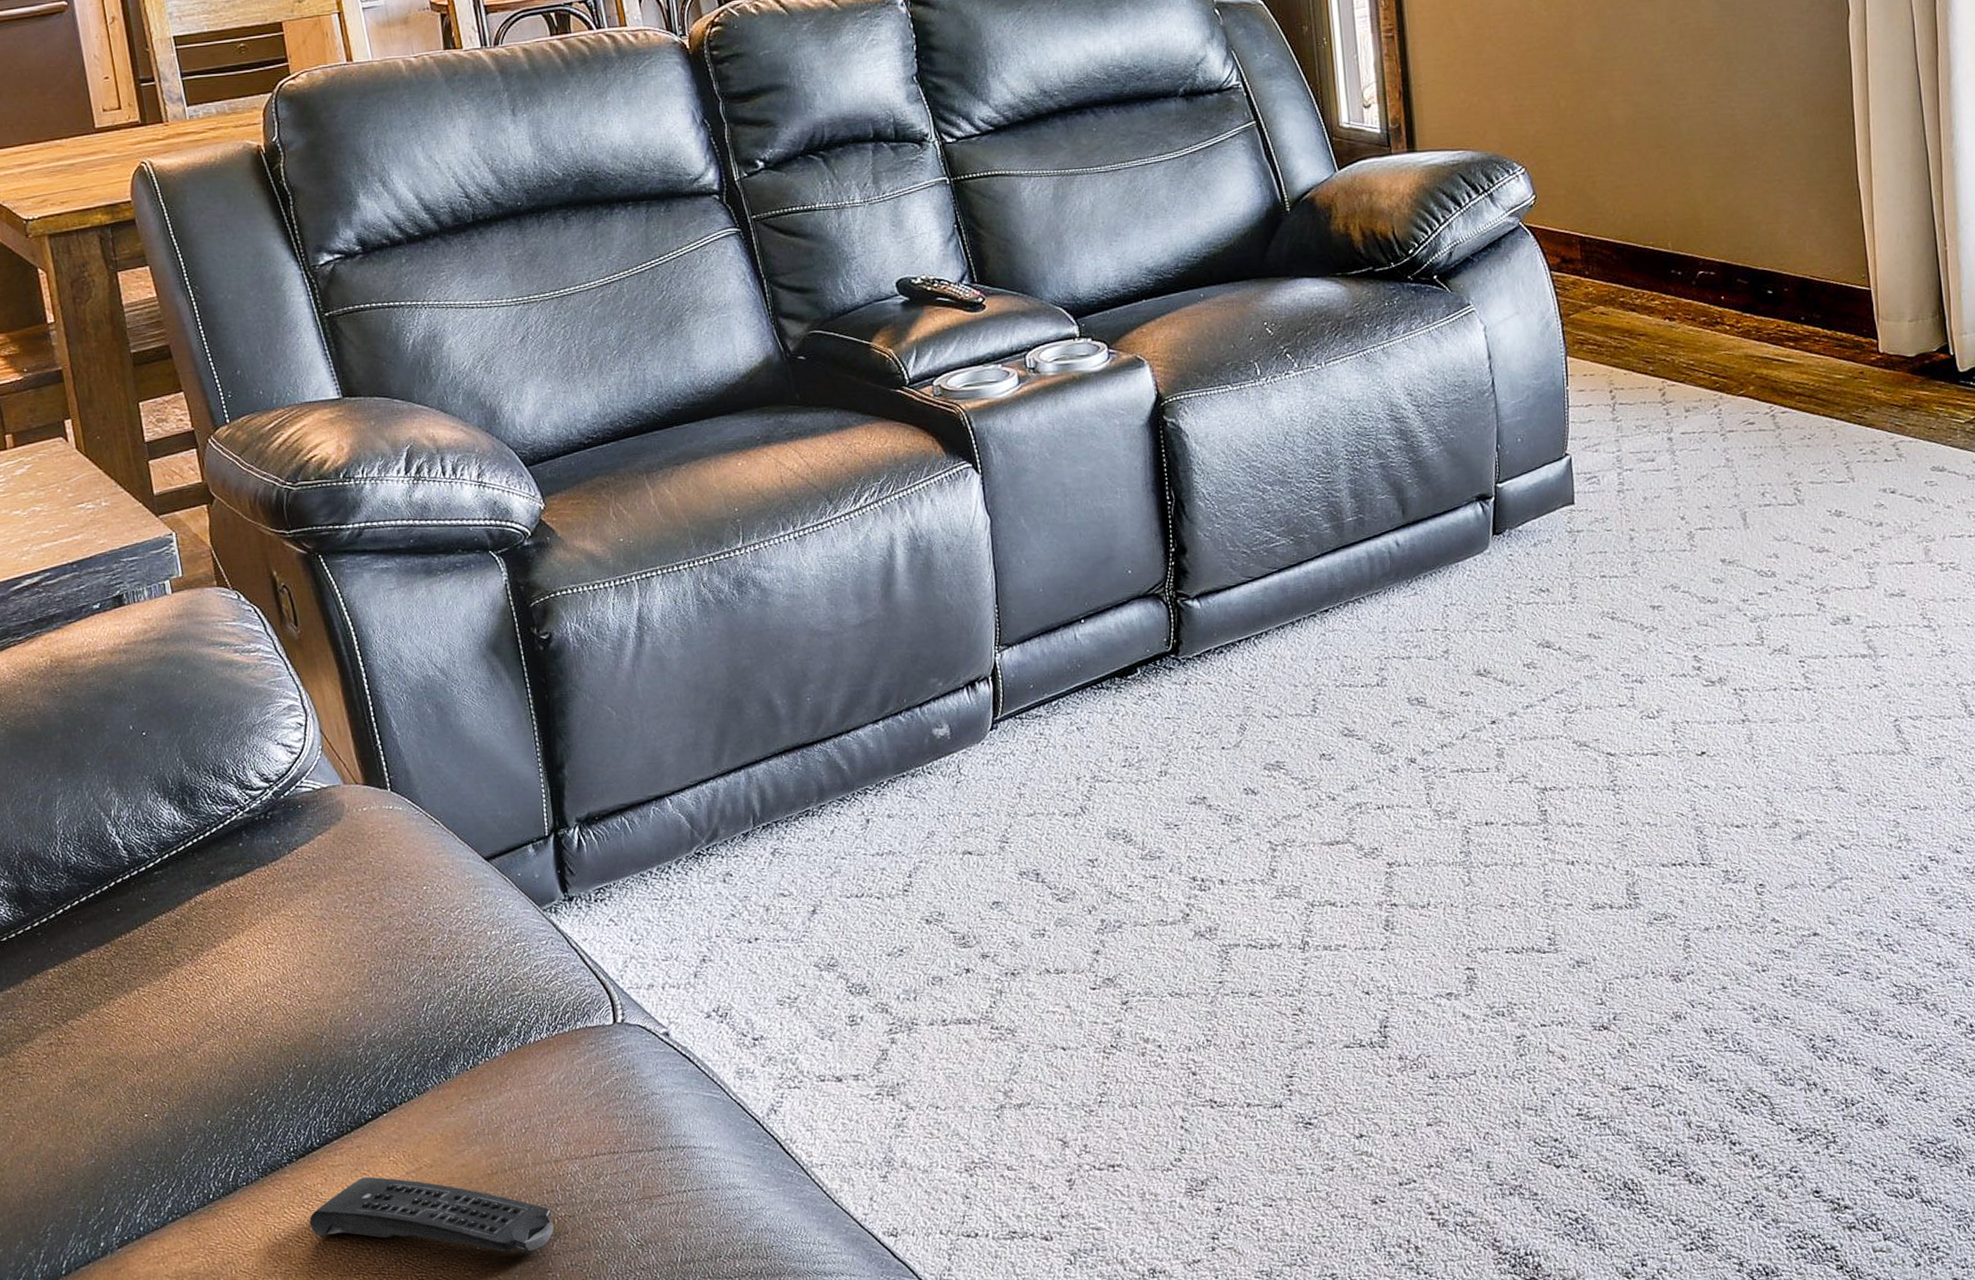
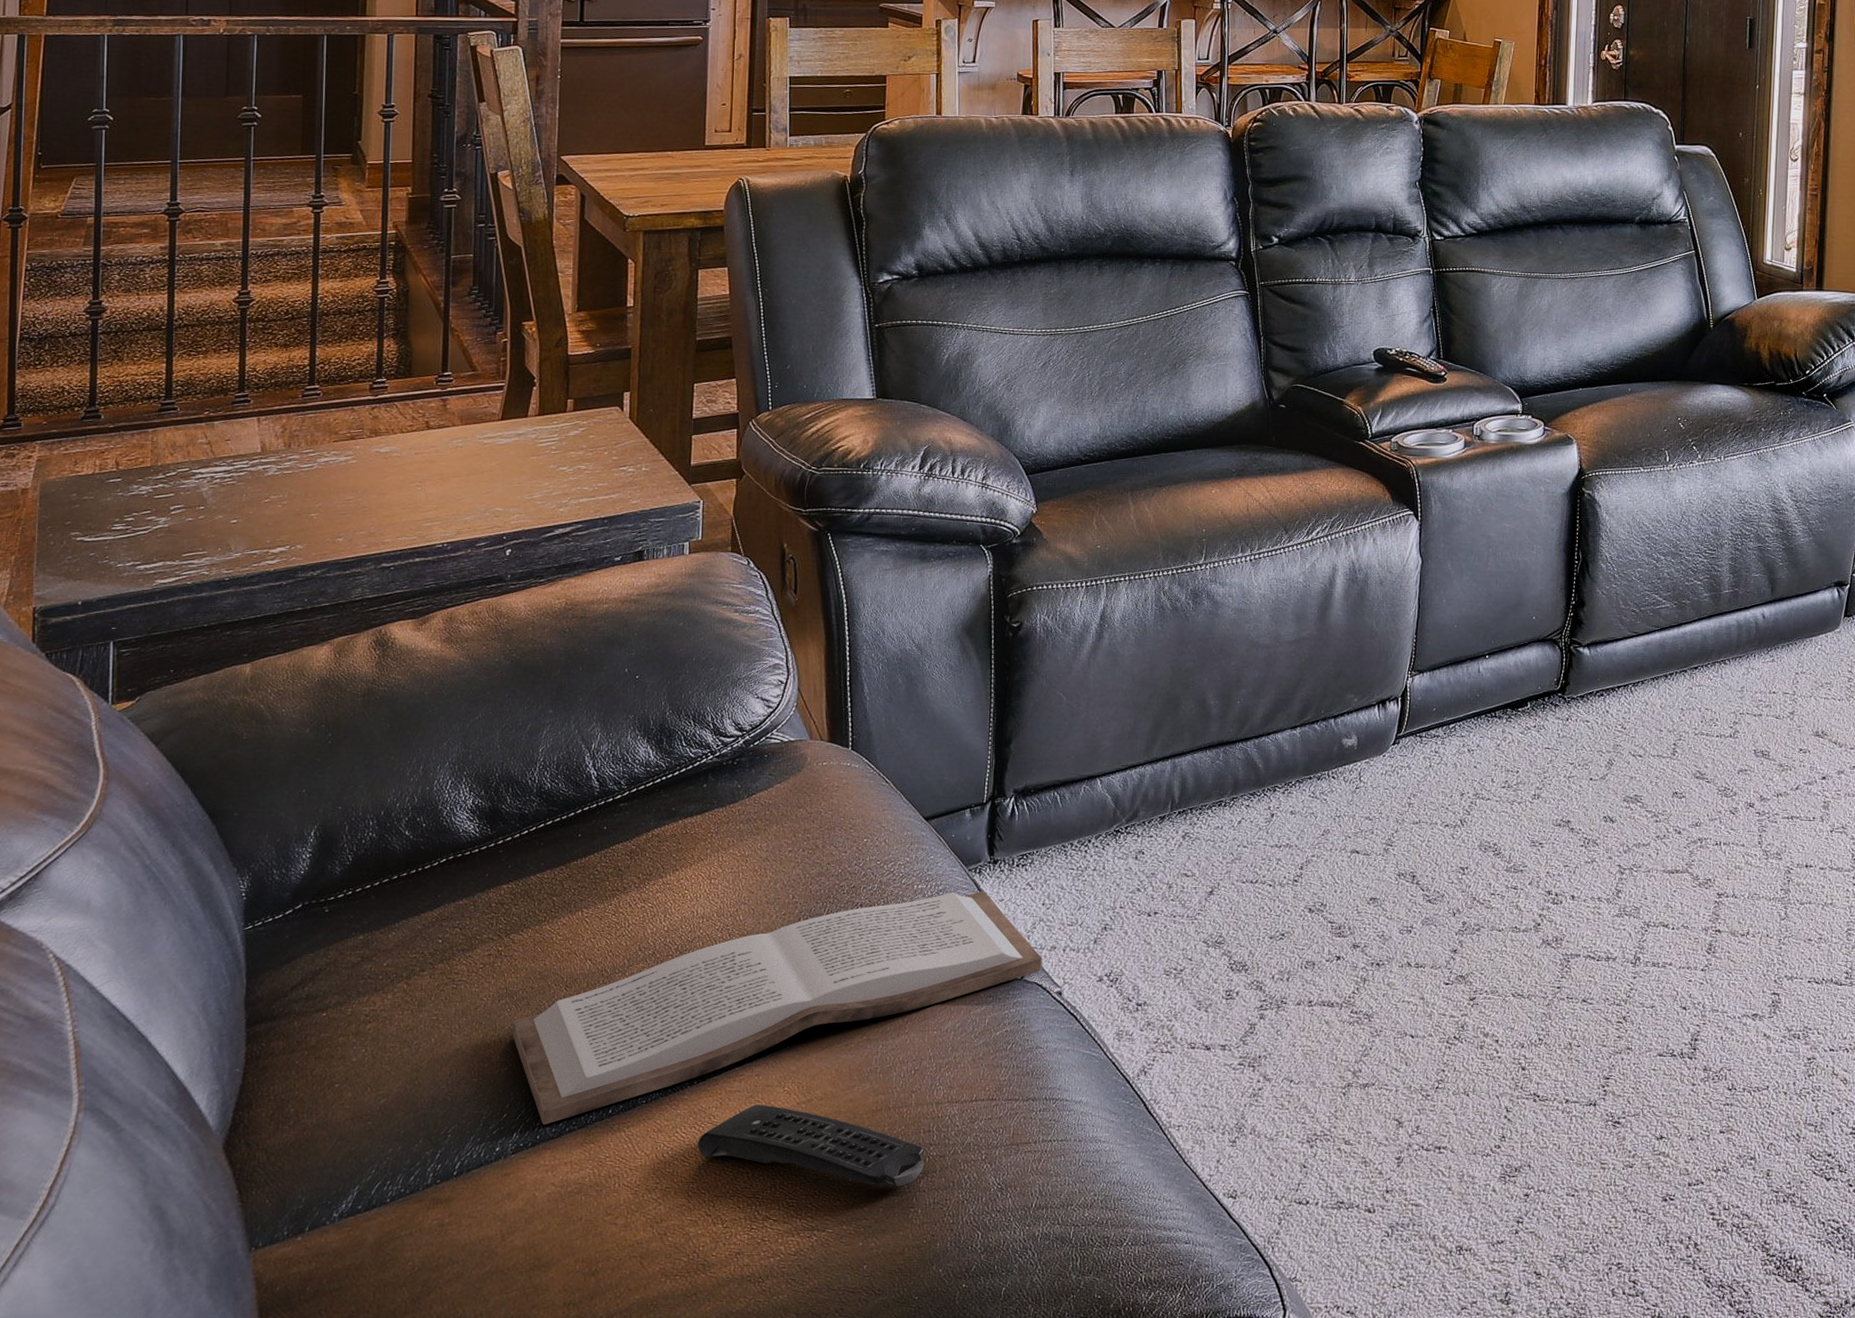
book: none [90,931,642,1215] -> present [512,890,1042,1124]

